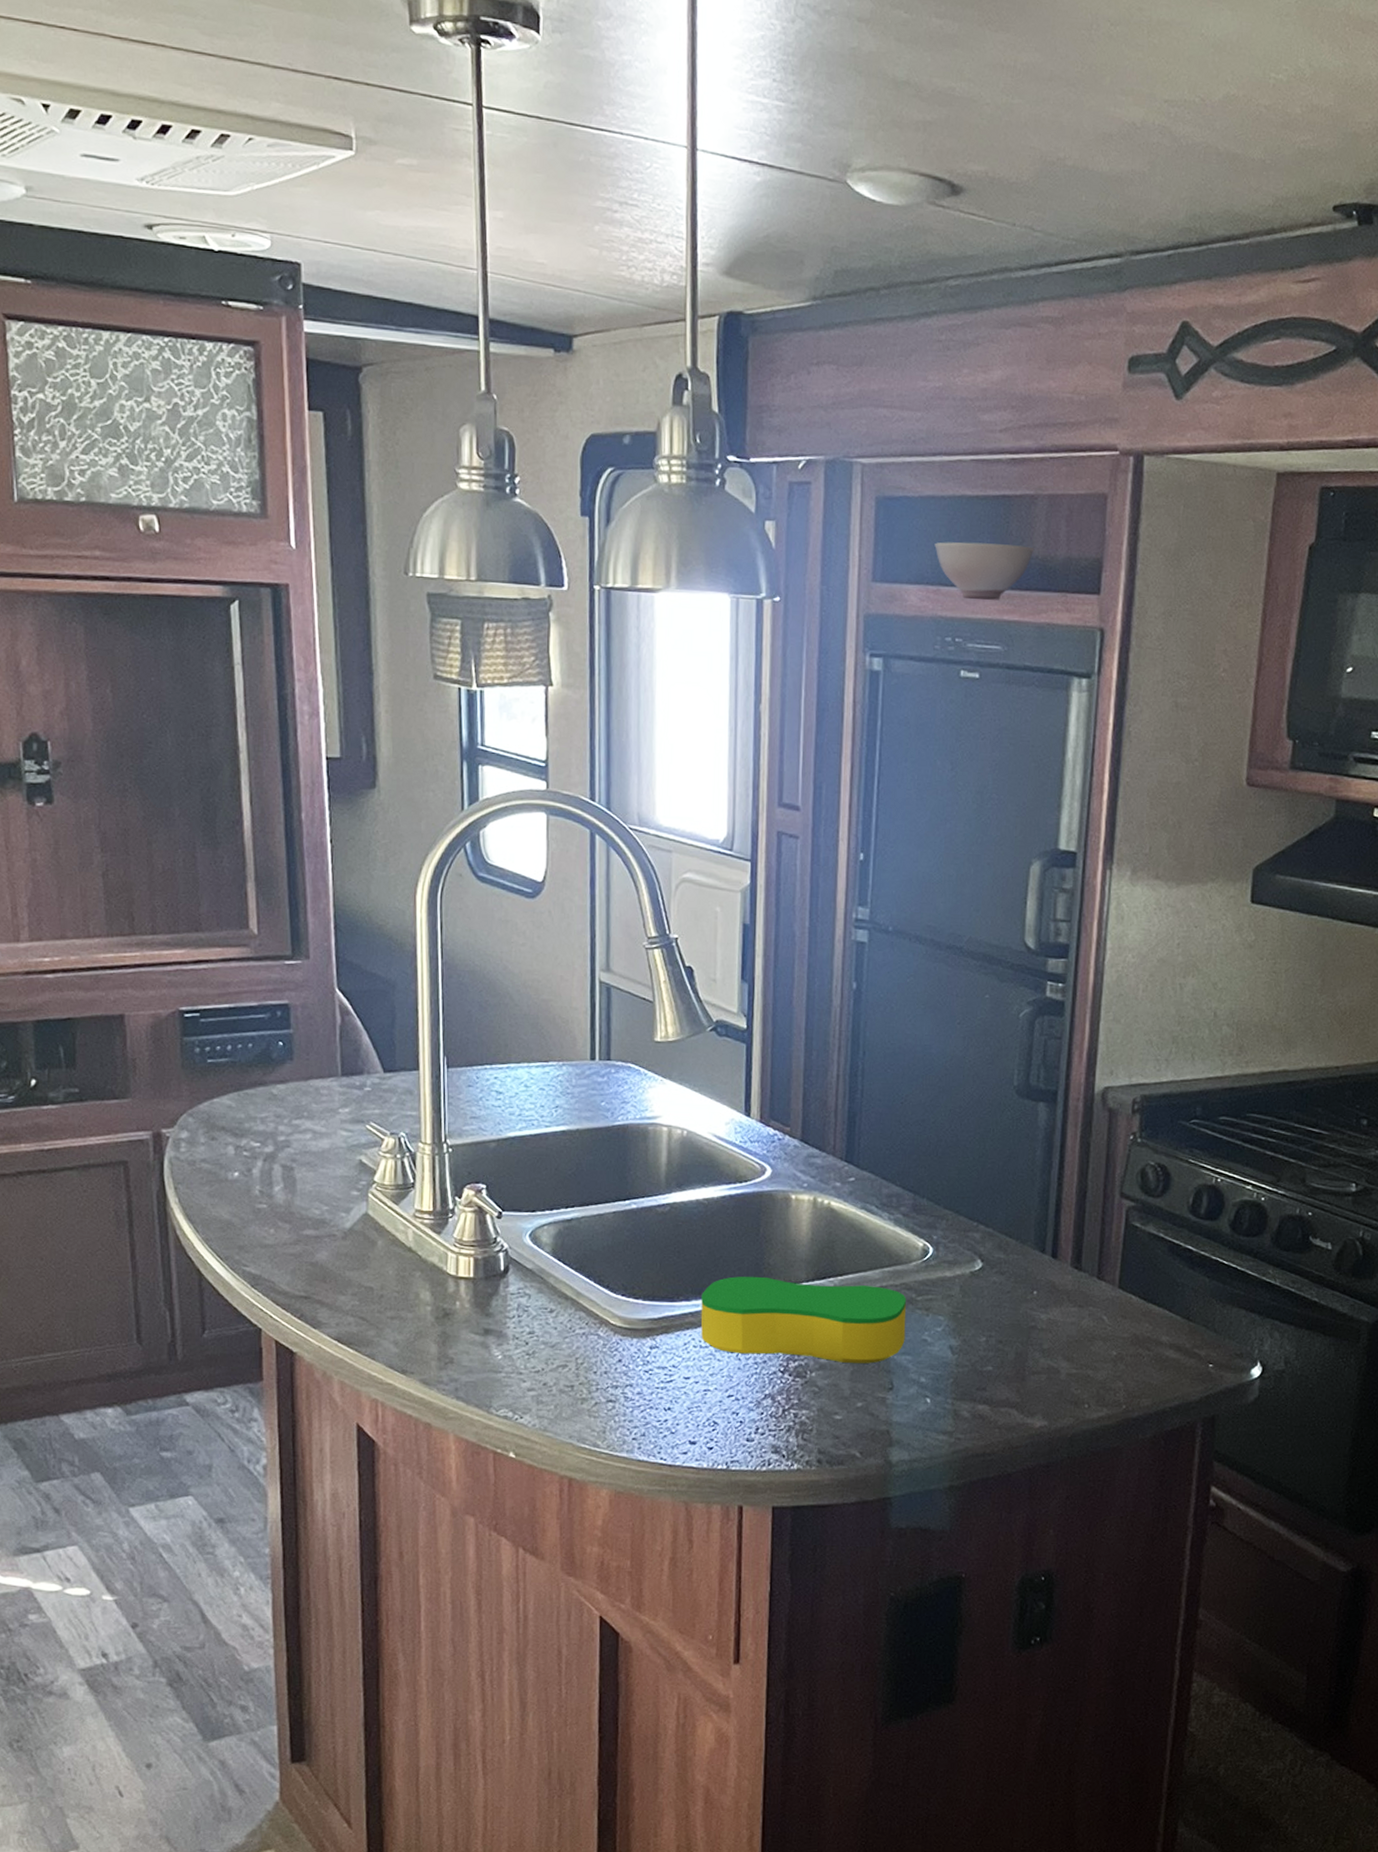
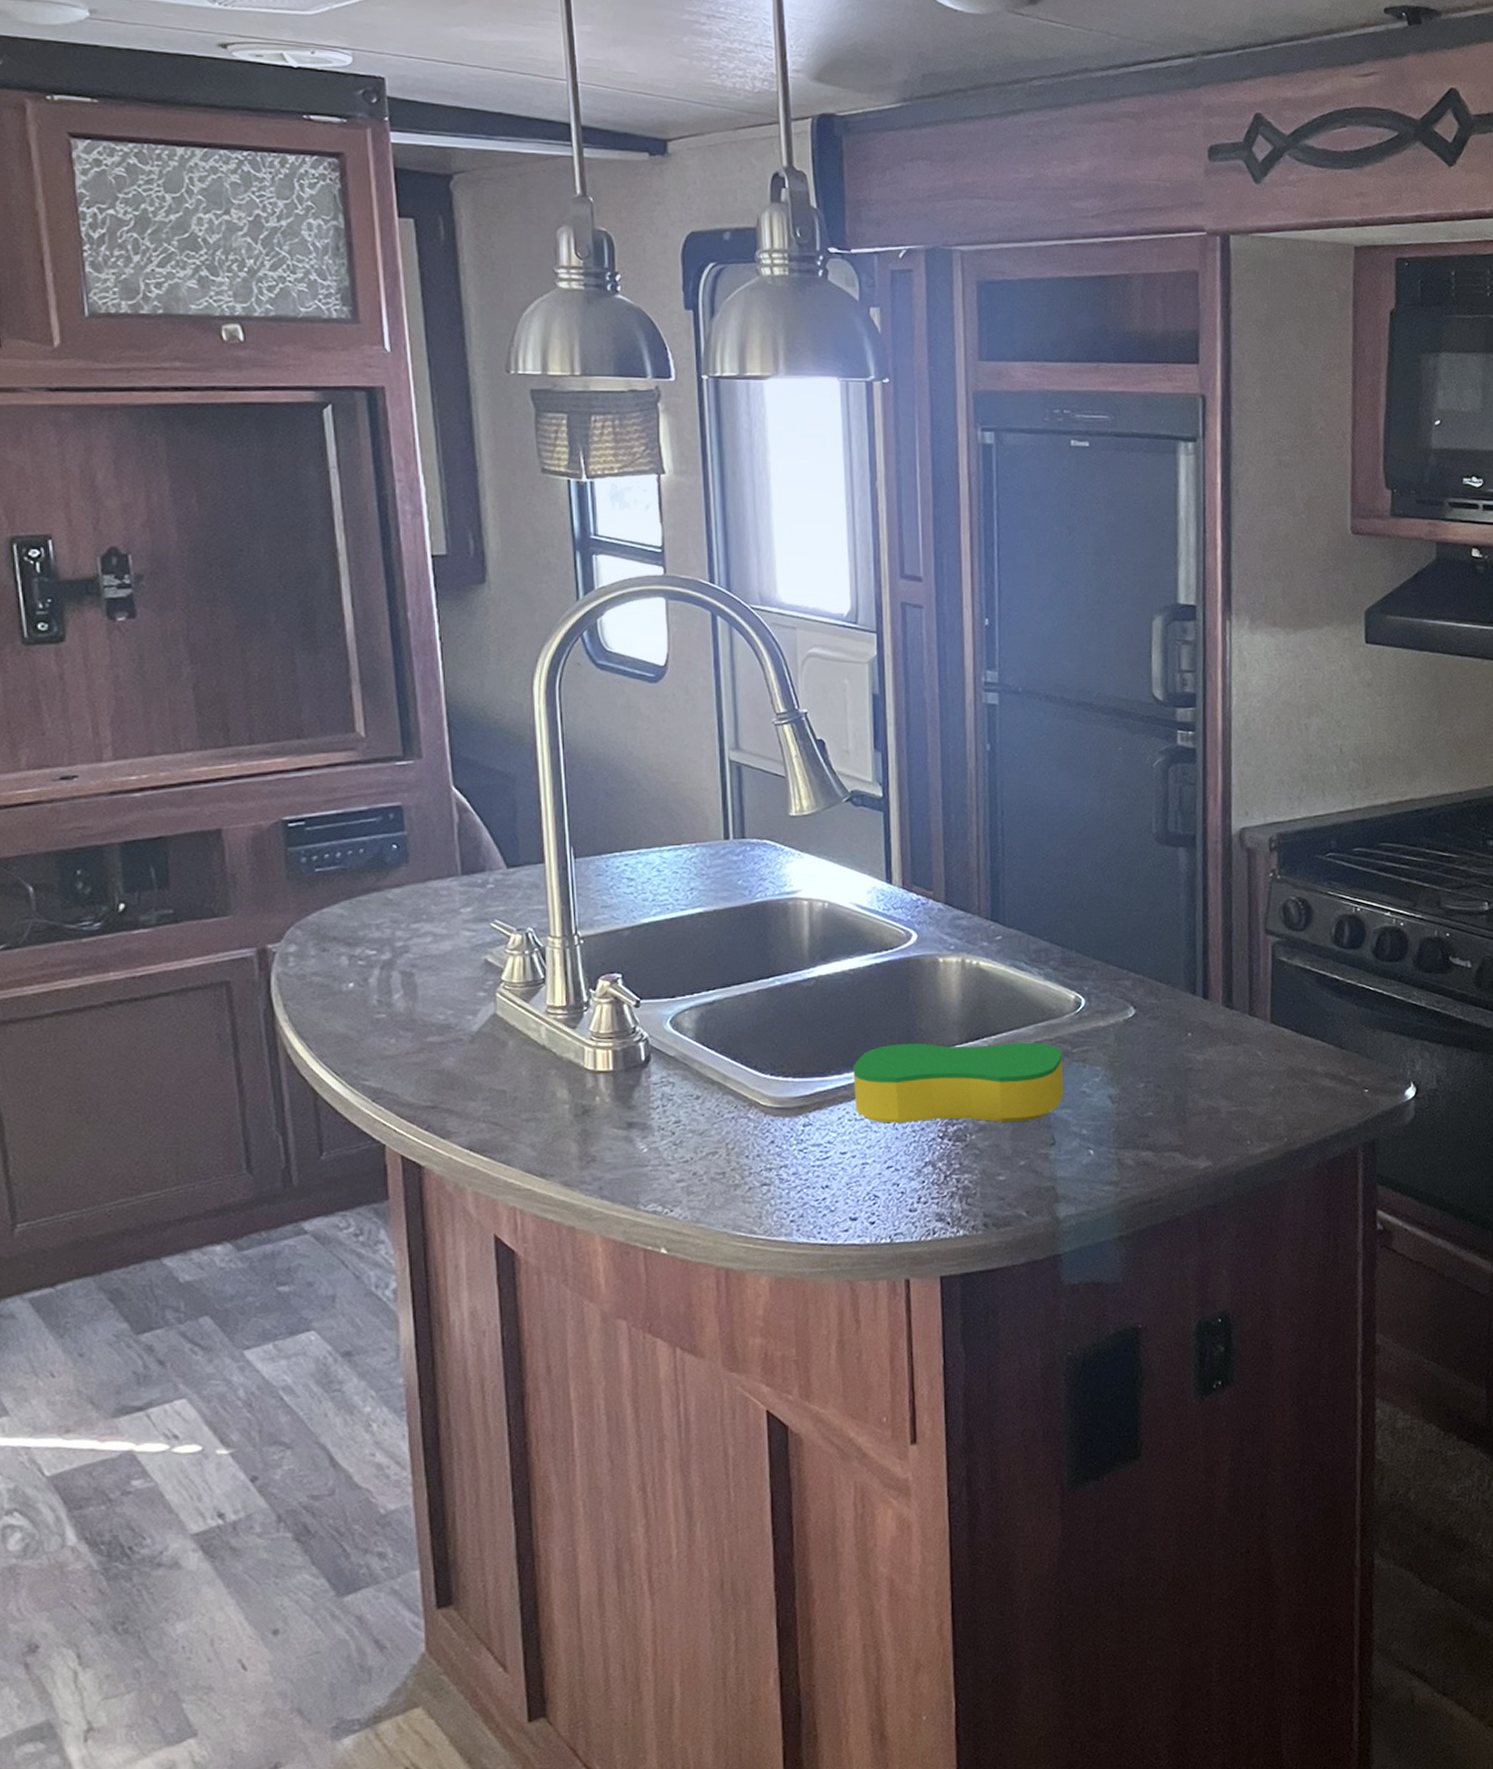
bowl: present [934,542,1035,600] -> none [1037,320,1133,373]

